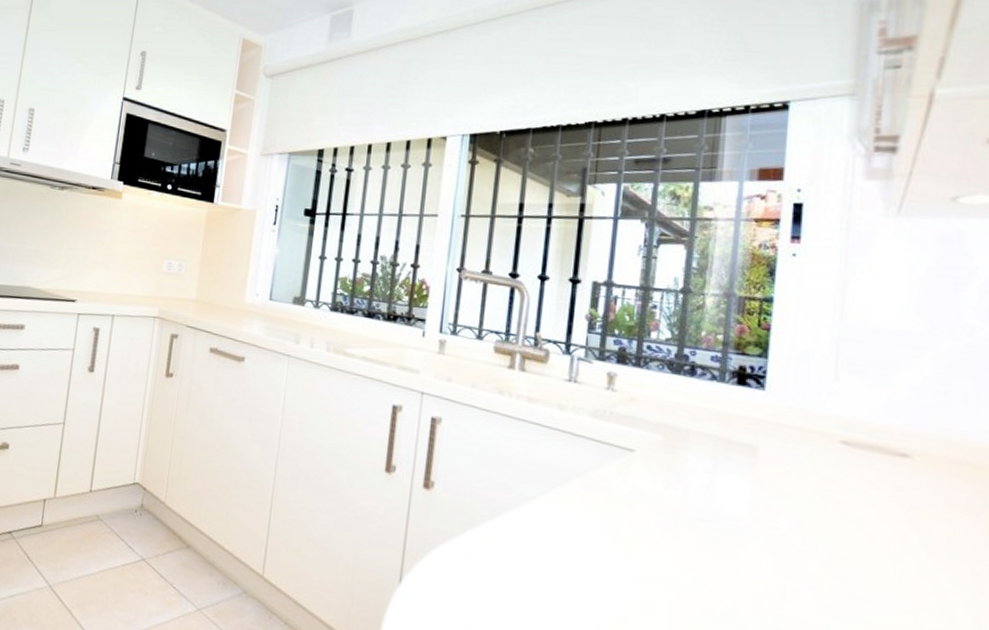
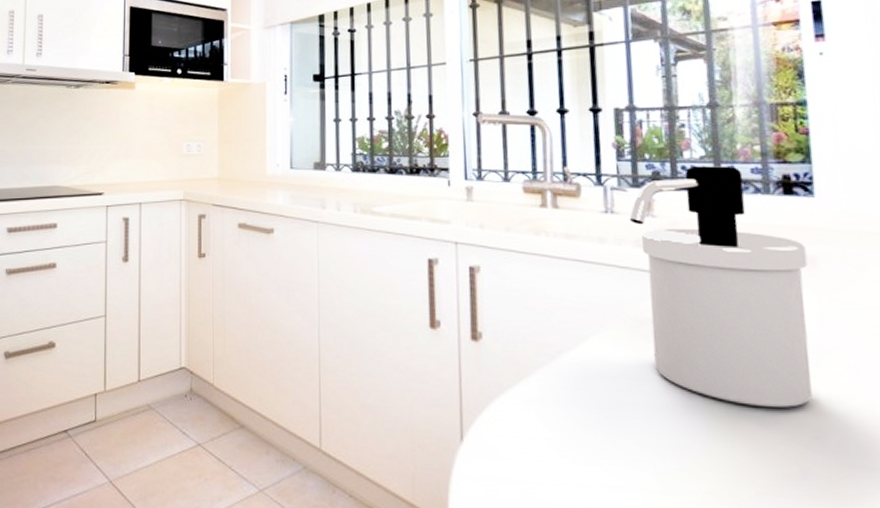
soap dispenser: none [590,347,749,584] -> present [629,166,813,408]

